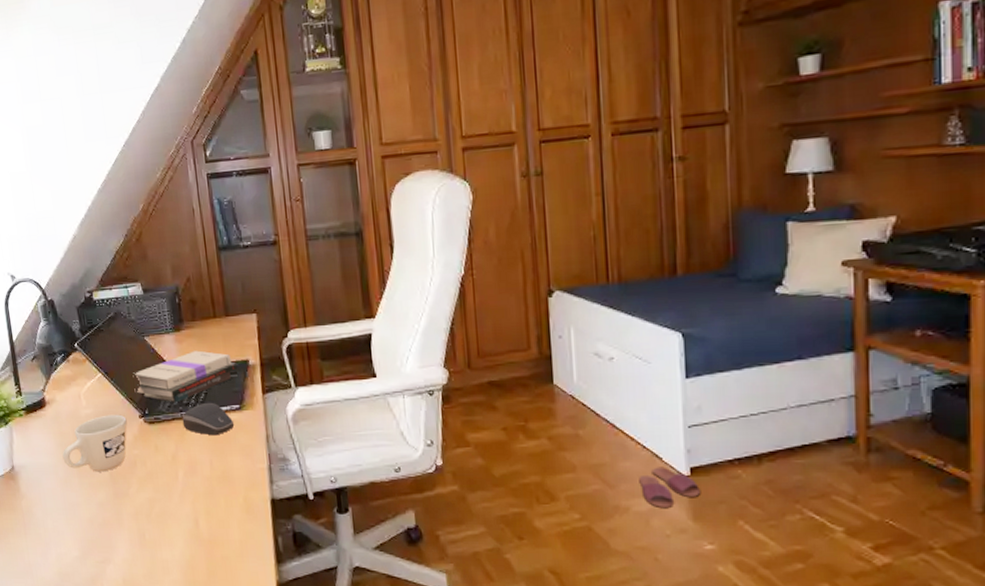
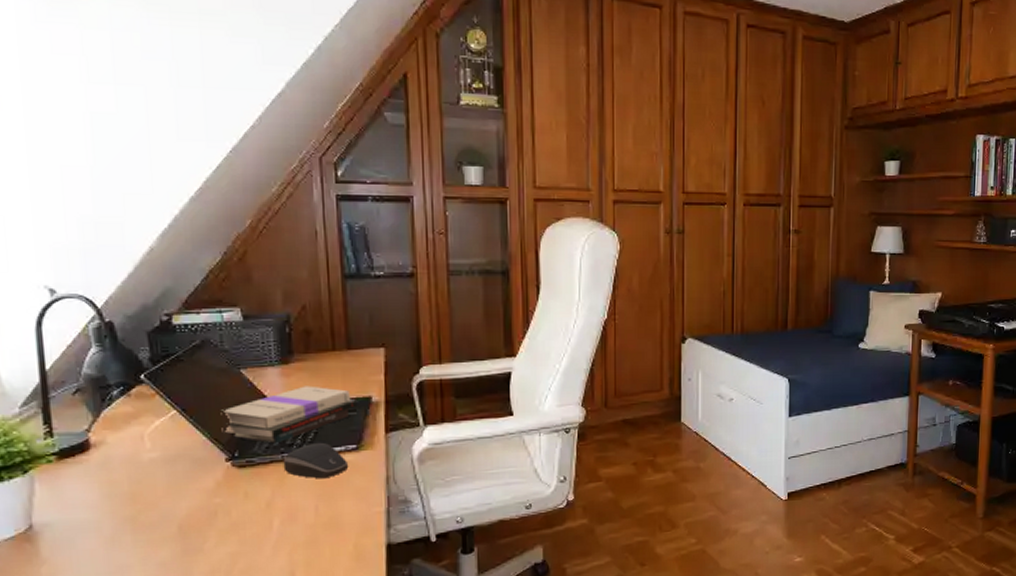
mug: present [62,414,128,472] -> none [110,457,209,526]
slippers: present [639,467,700,509] -> none [747,493,794,529]

